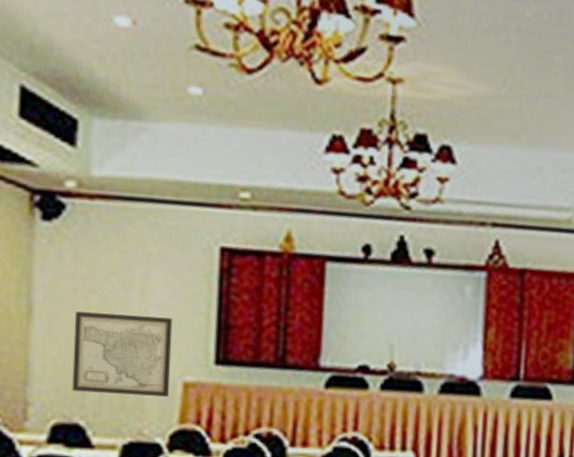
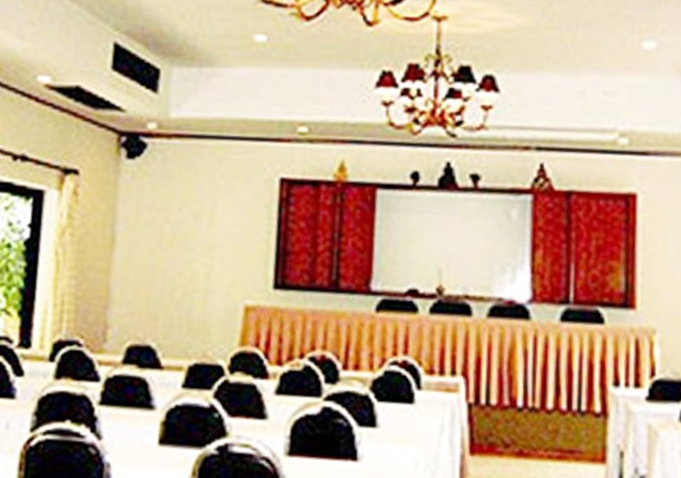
wall art: present [72,311,173,397] -> none [146,240,237,320]

